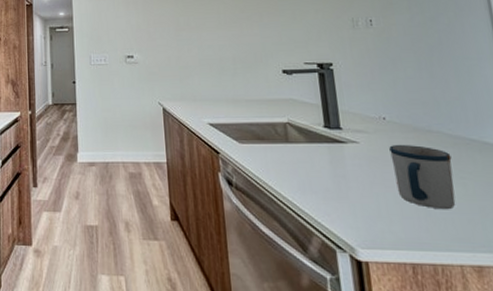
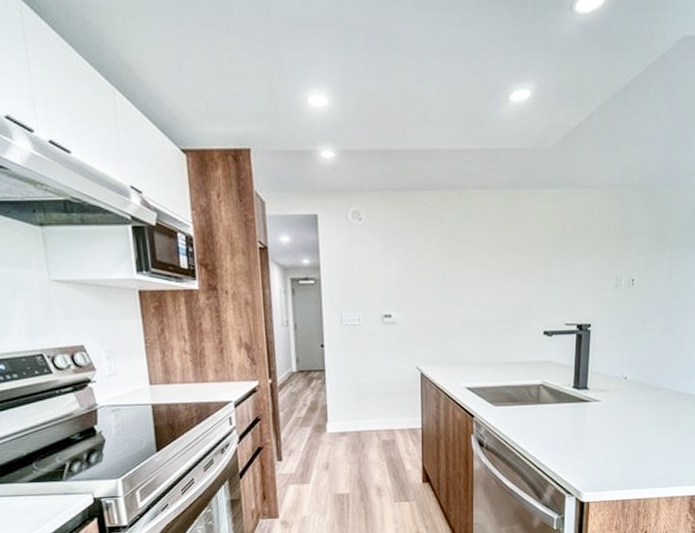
mug: present [389,145,456,210] -> none [623,401,672,455]

